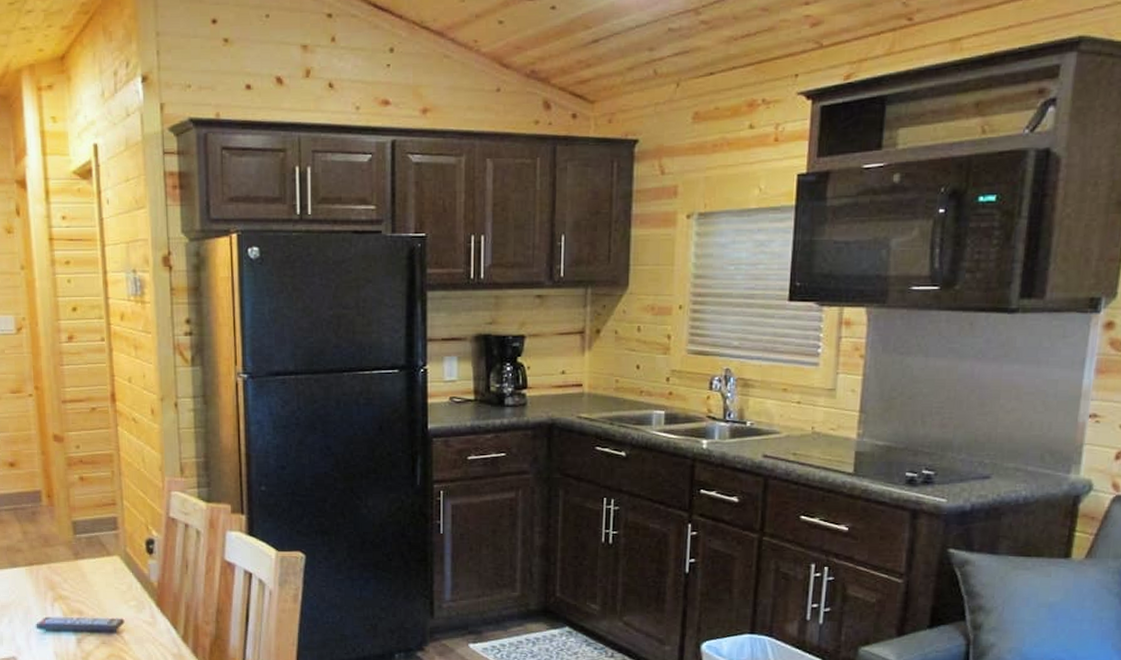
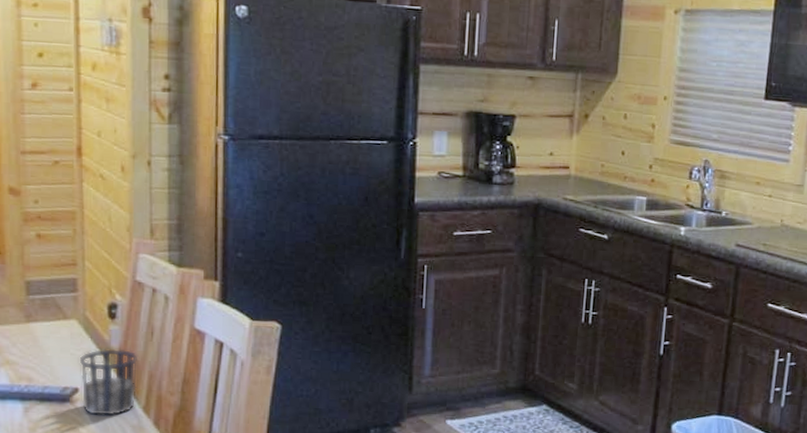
cup: none [123,581,176,646] -> present [79,348,138,417]

